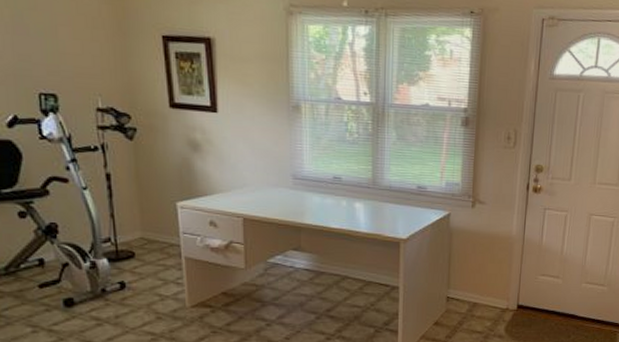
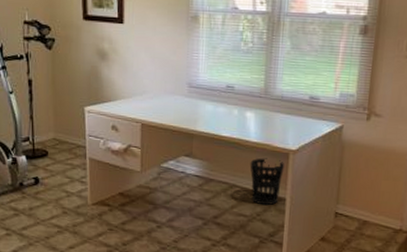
wastebasket: none [361,248,396,294] -> present [250,158,284,205]

